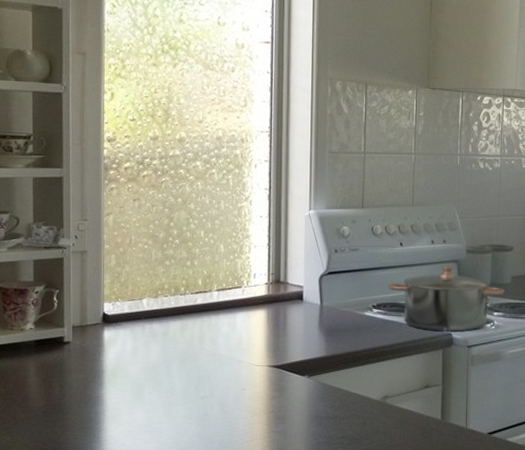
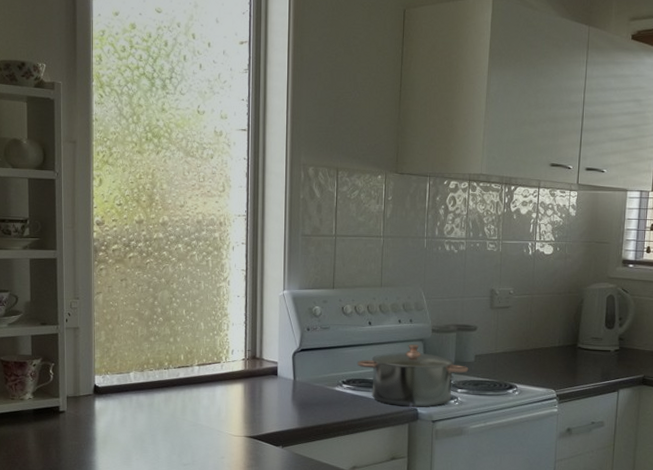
teacup: present [17,222,77,248] -> none [16,300,70,325]

